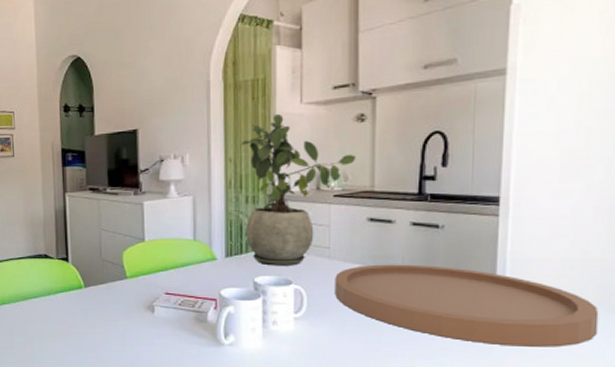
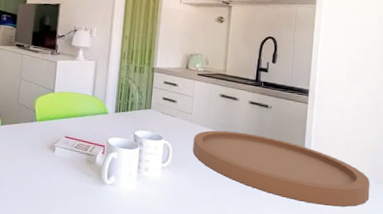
potted plant: present [241,114,356,266] -> none [131,8,215,125]

